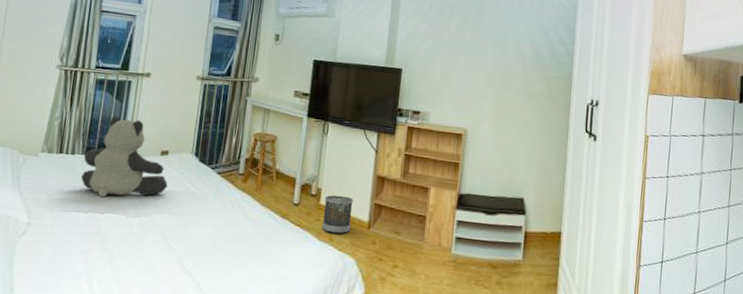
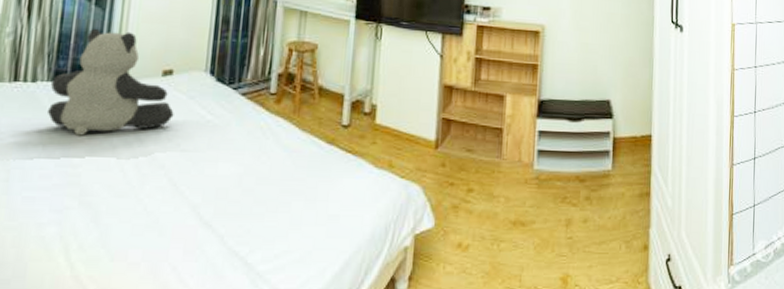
wastebasket: present [322,195,354,234] -> none [379,111,417,158]

